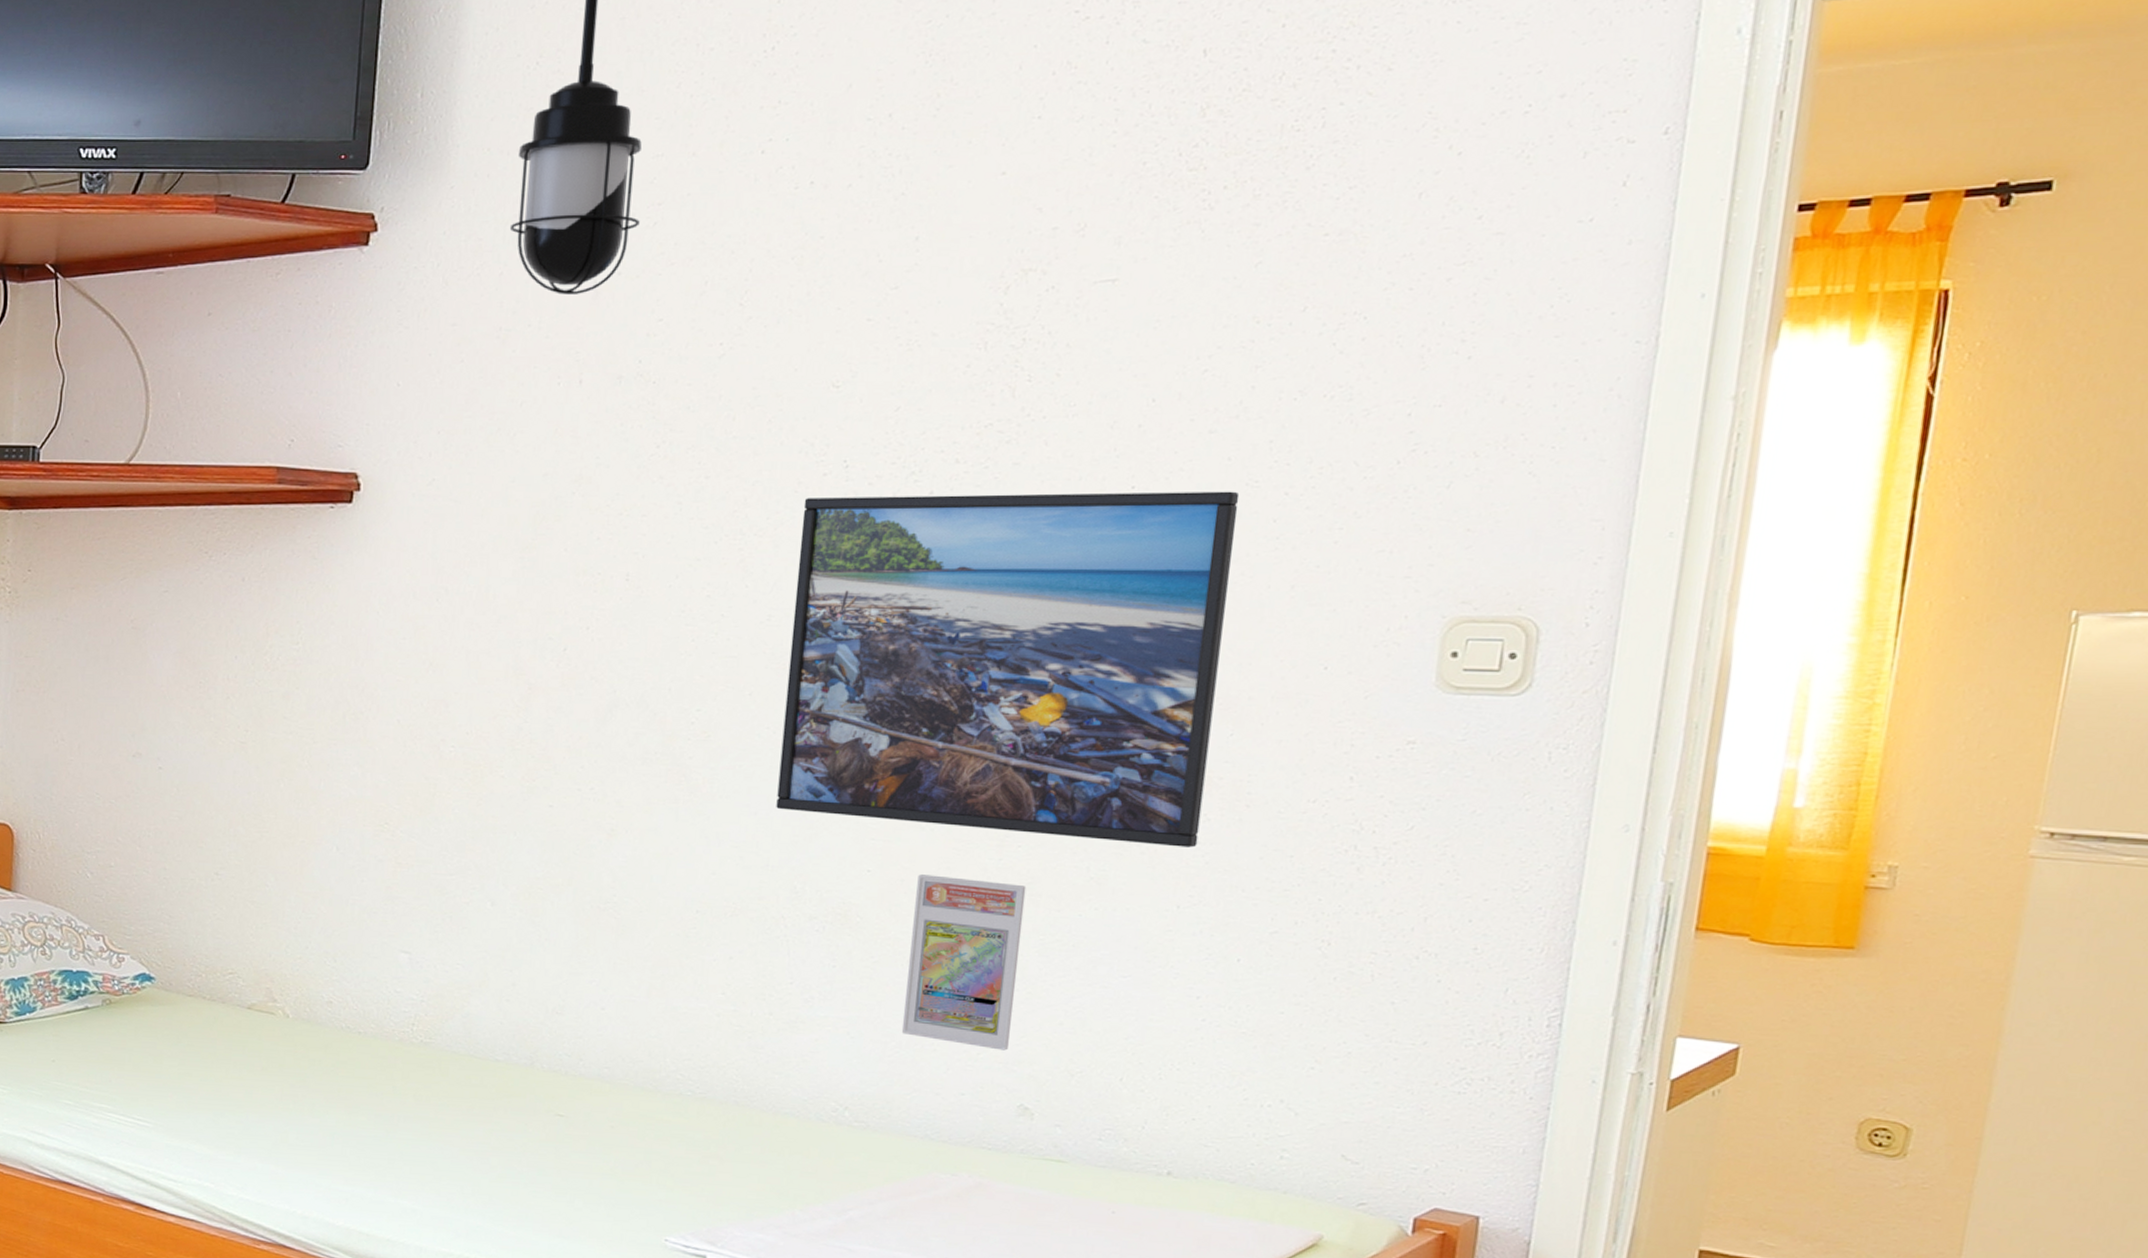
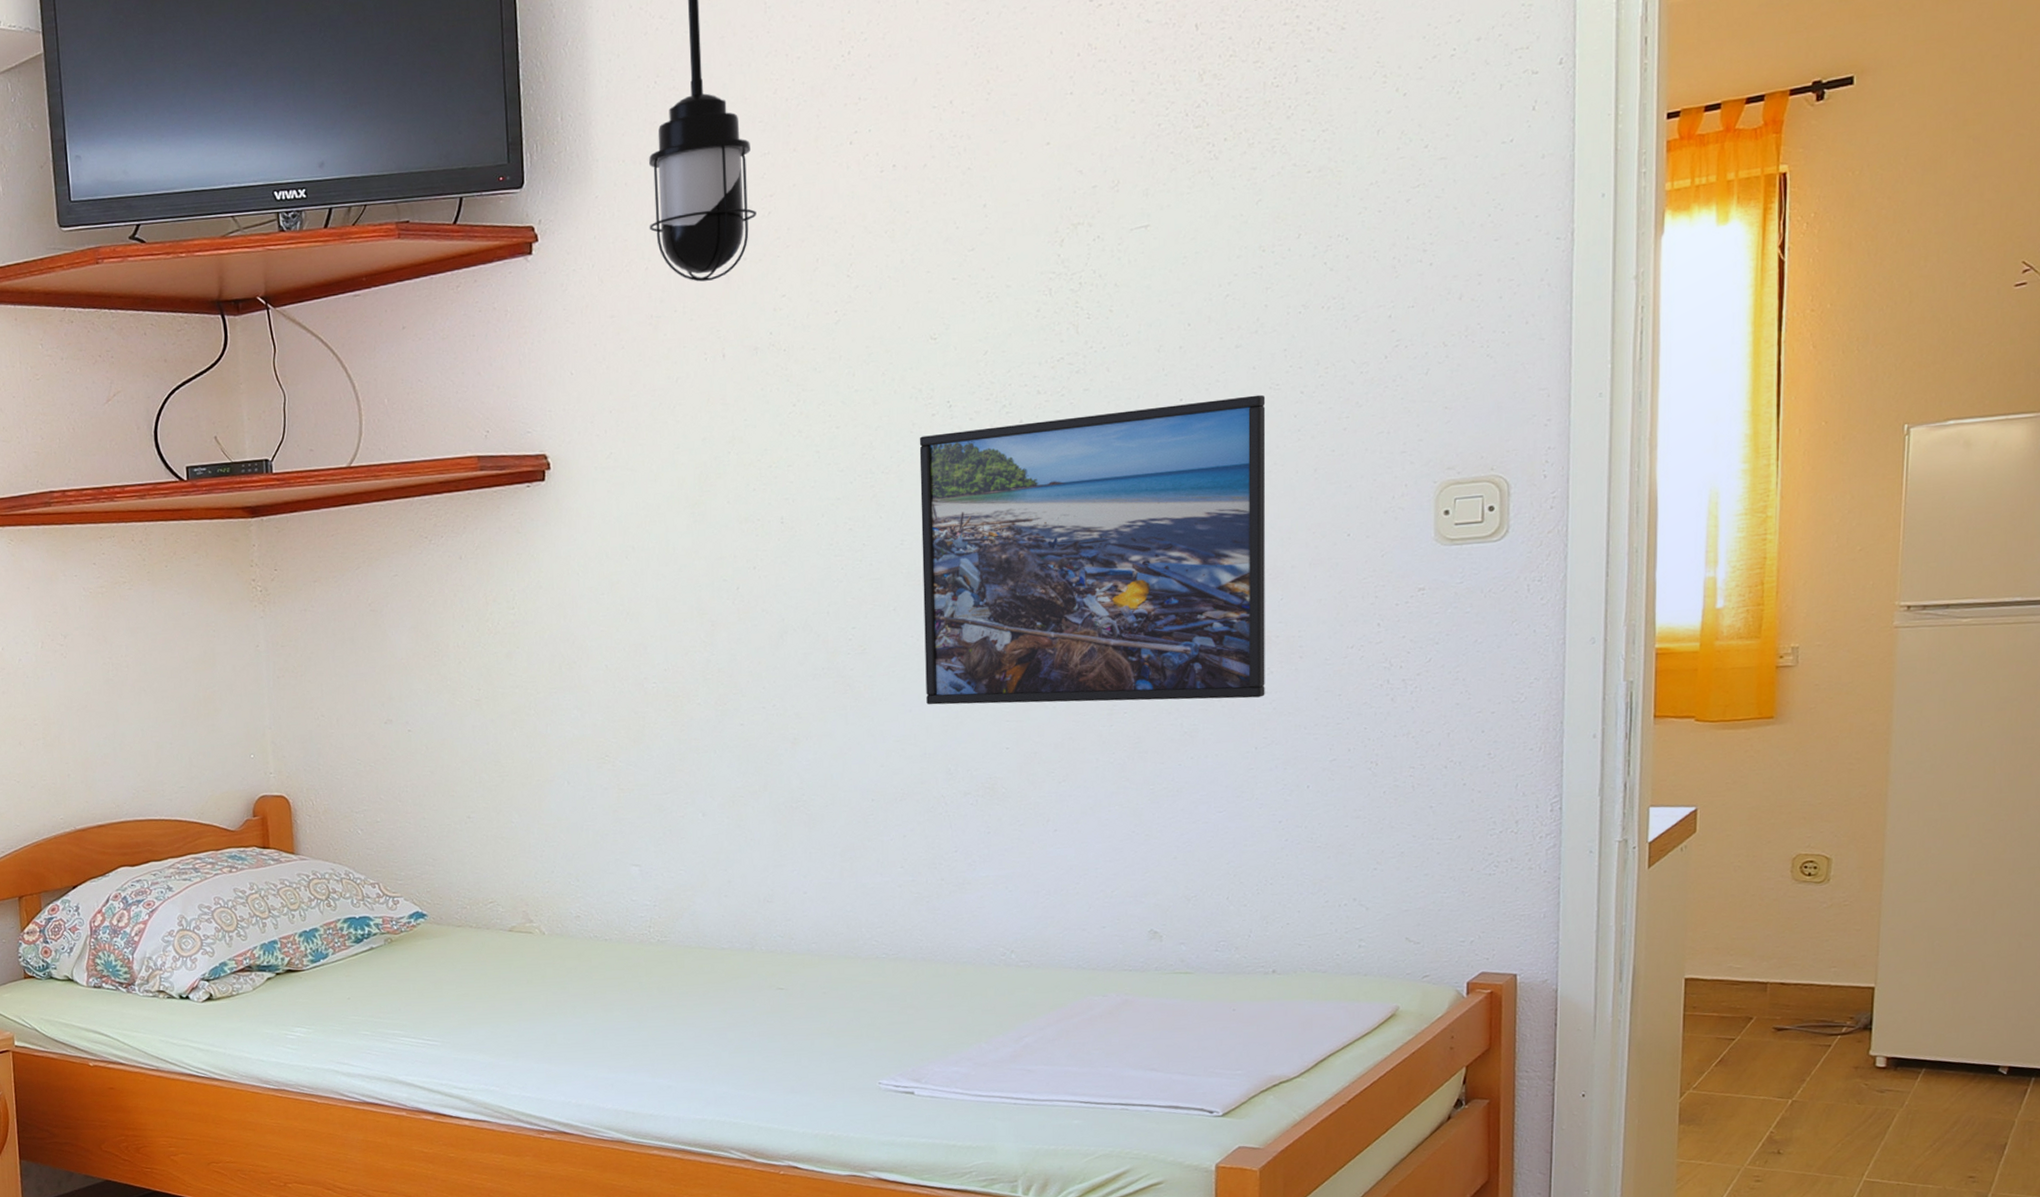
trading card display case: present [901,874,1027,1051] -> none [1047,745,1136,887]

